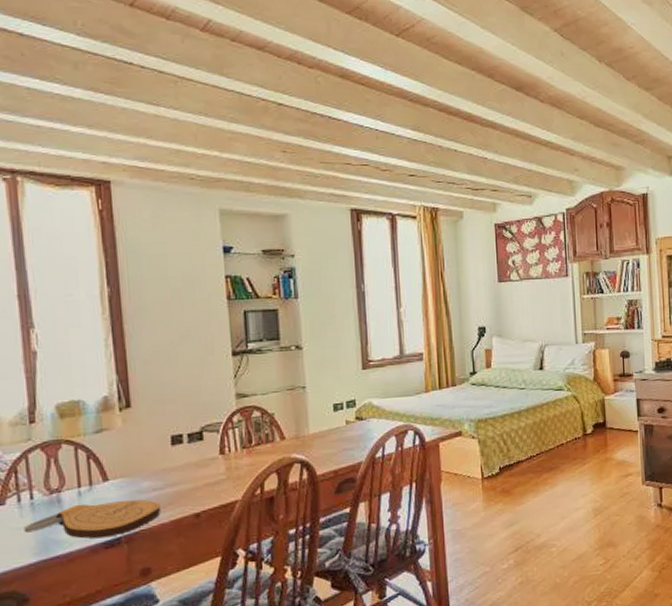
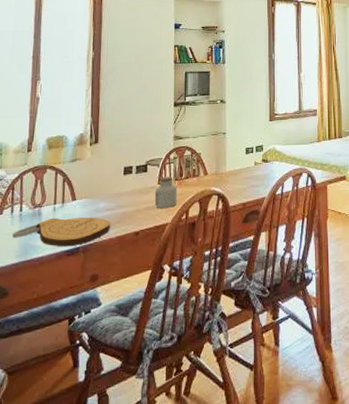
jar: none [216,444,247,483] -> present [154,176,177,208]

